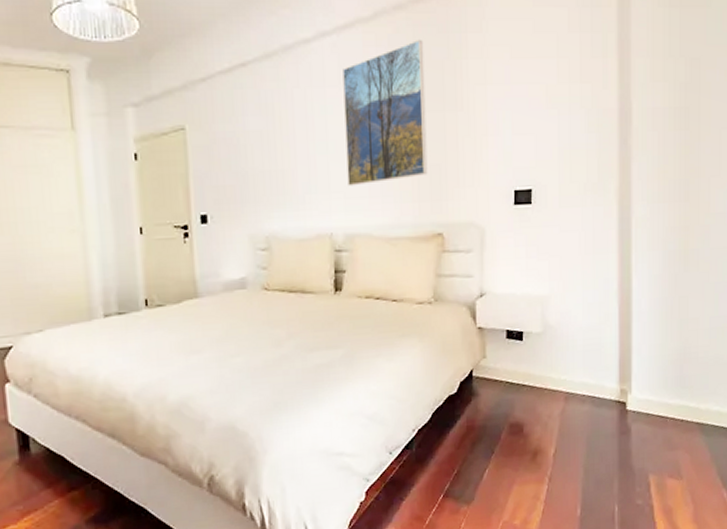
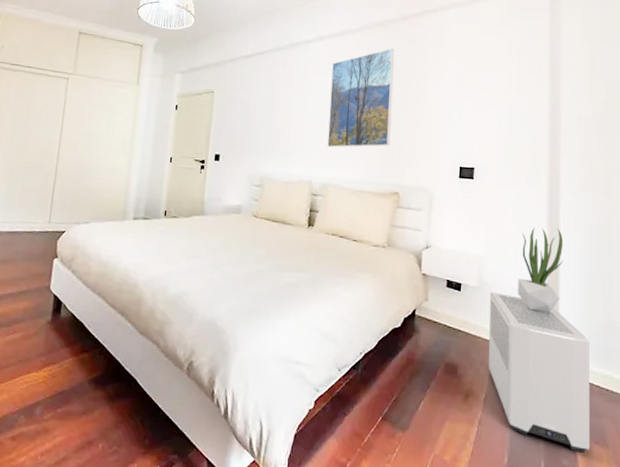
air purifier: none [555,335,664,490] -> present [488,292,590,453]
potted plant: none [586,250,636,350] -> present [518,227,564,314]

